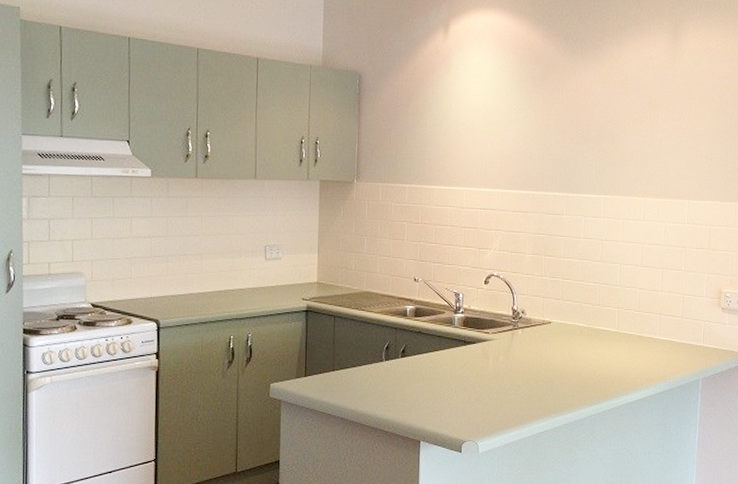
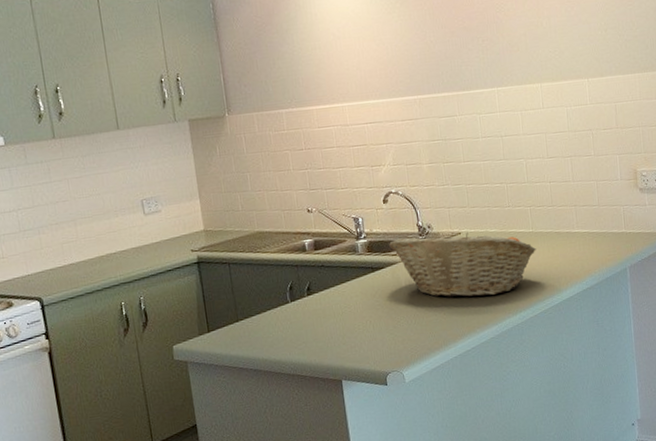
fruit basket: none [484,318,619,384] -> present [389,232,537,298]

